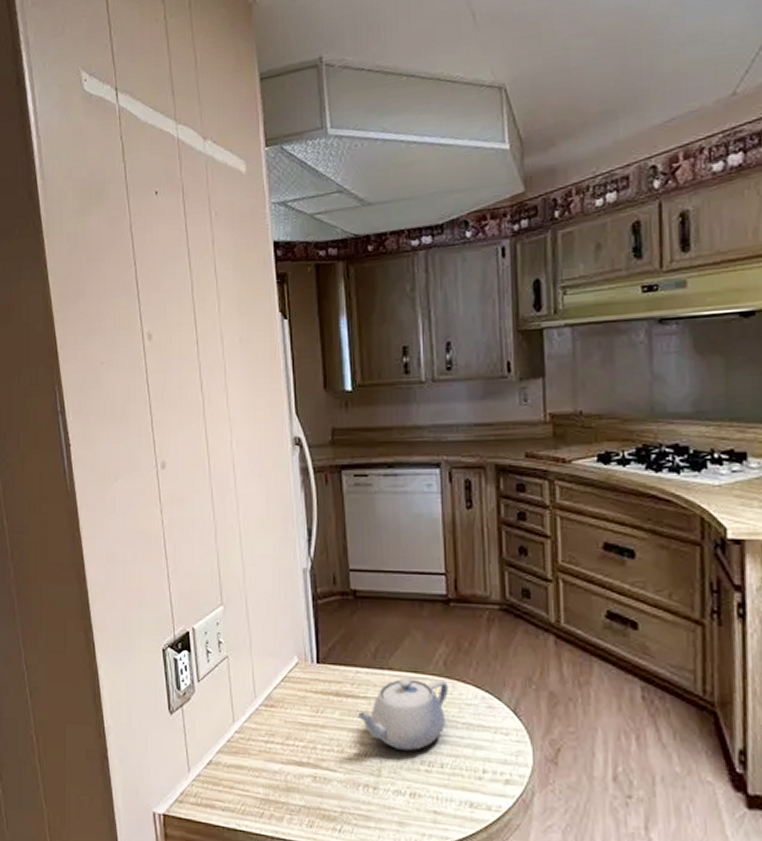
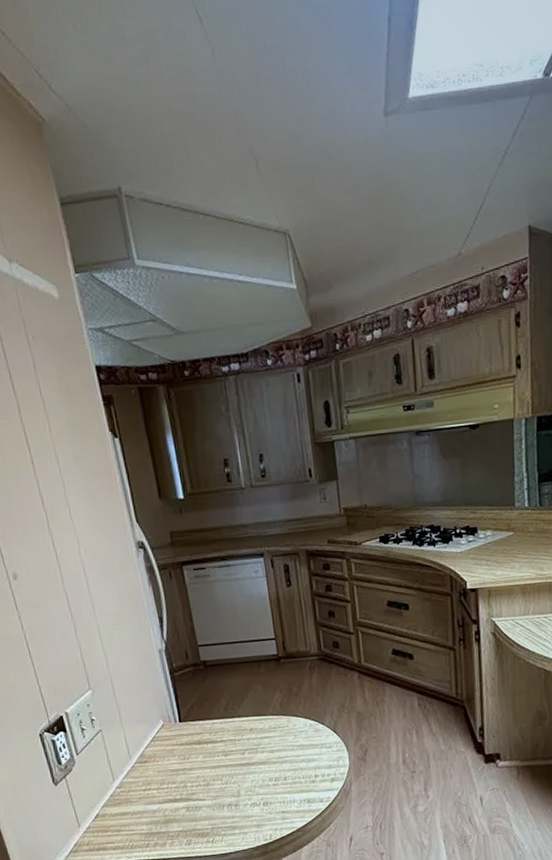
teapot: present [356,677,448,752] -> none [215,717,285,775]

